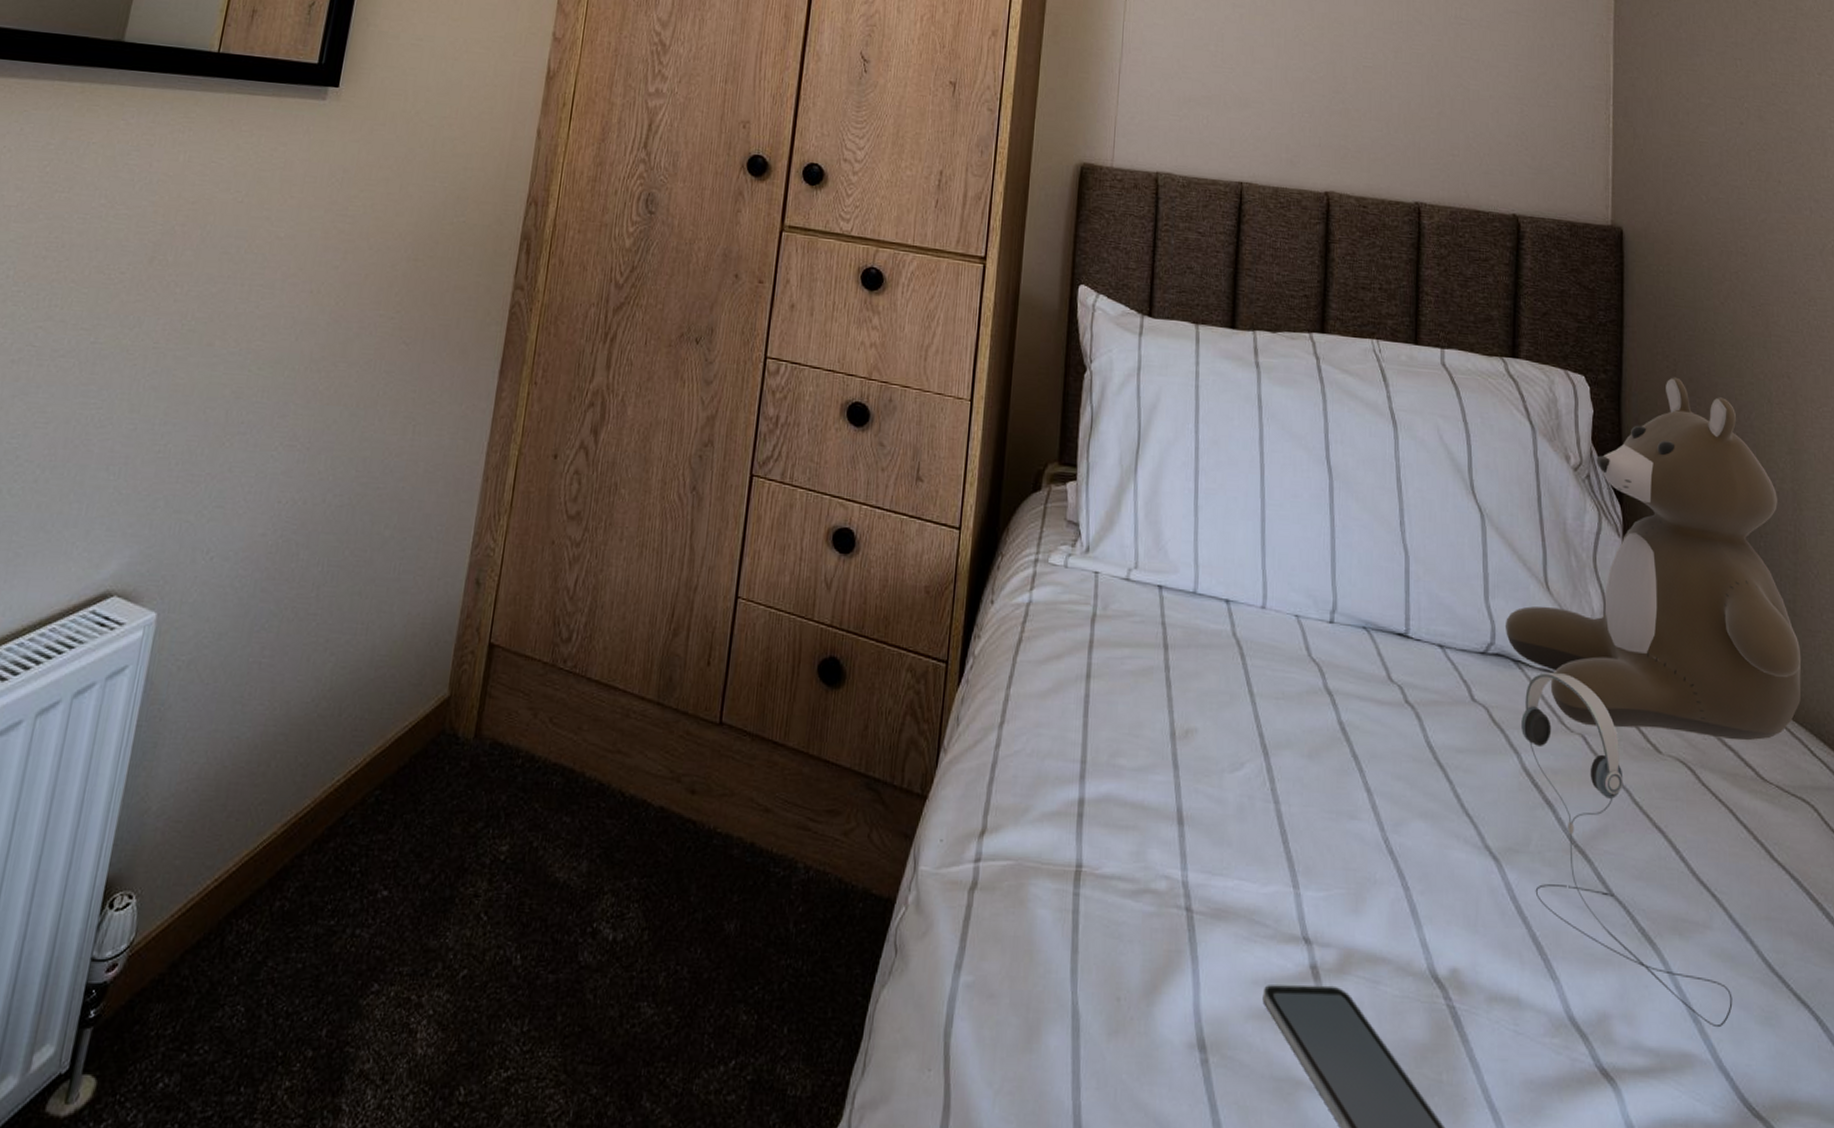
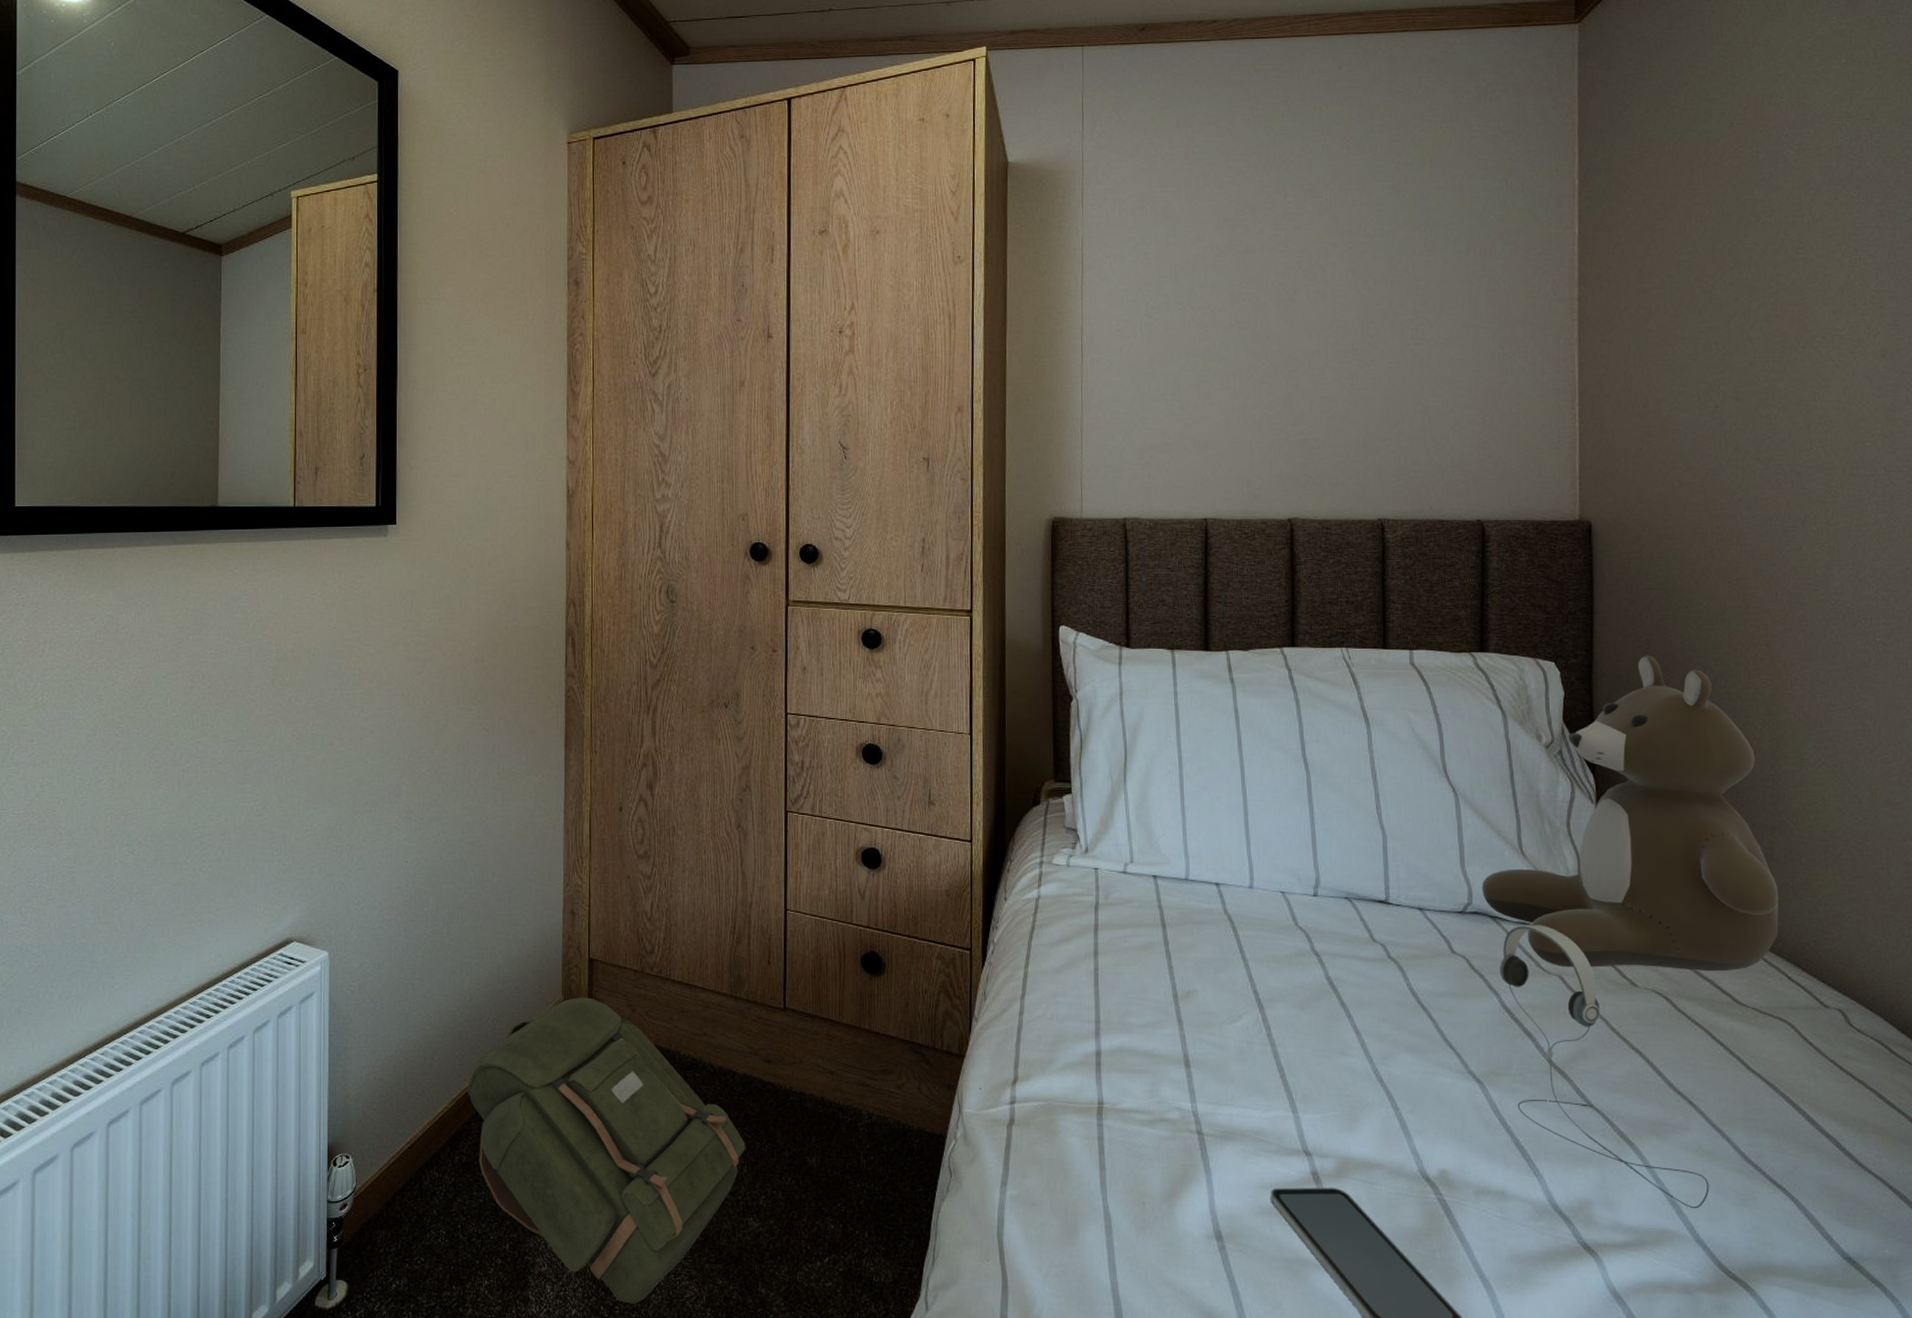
backpack: none [305,694,651,1120] -> present [466,997,746,1304]

